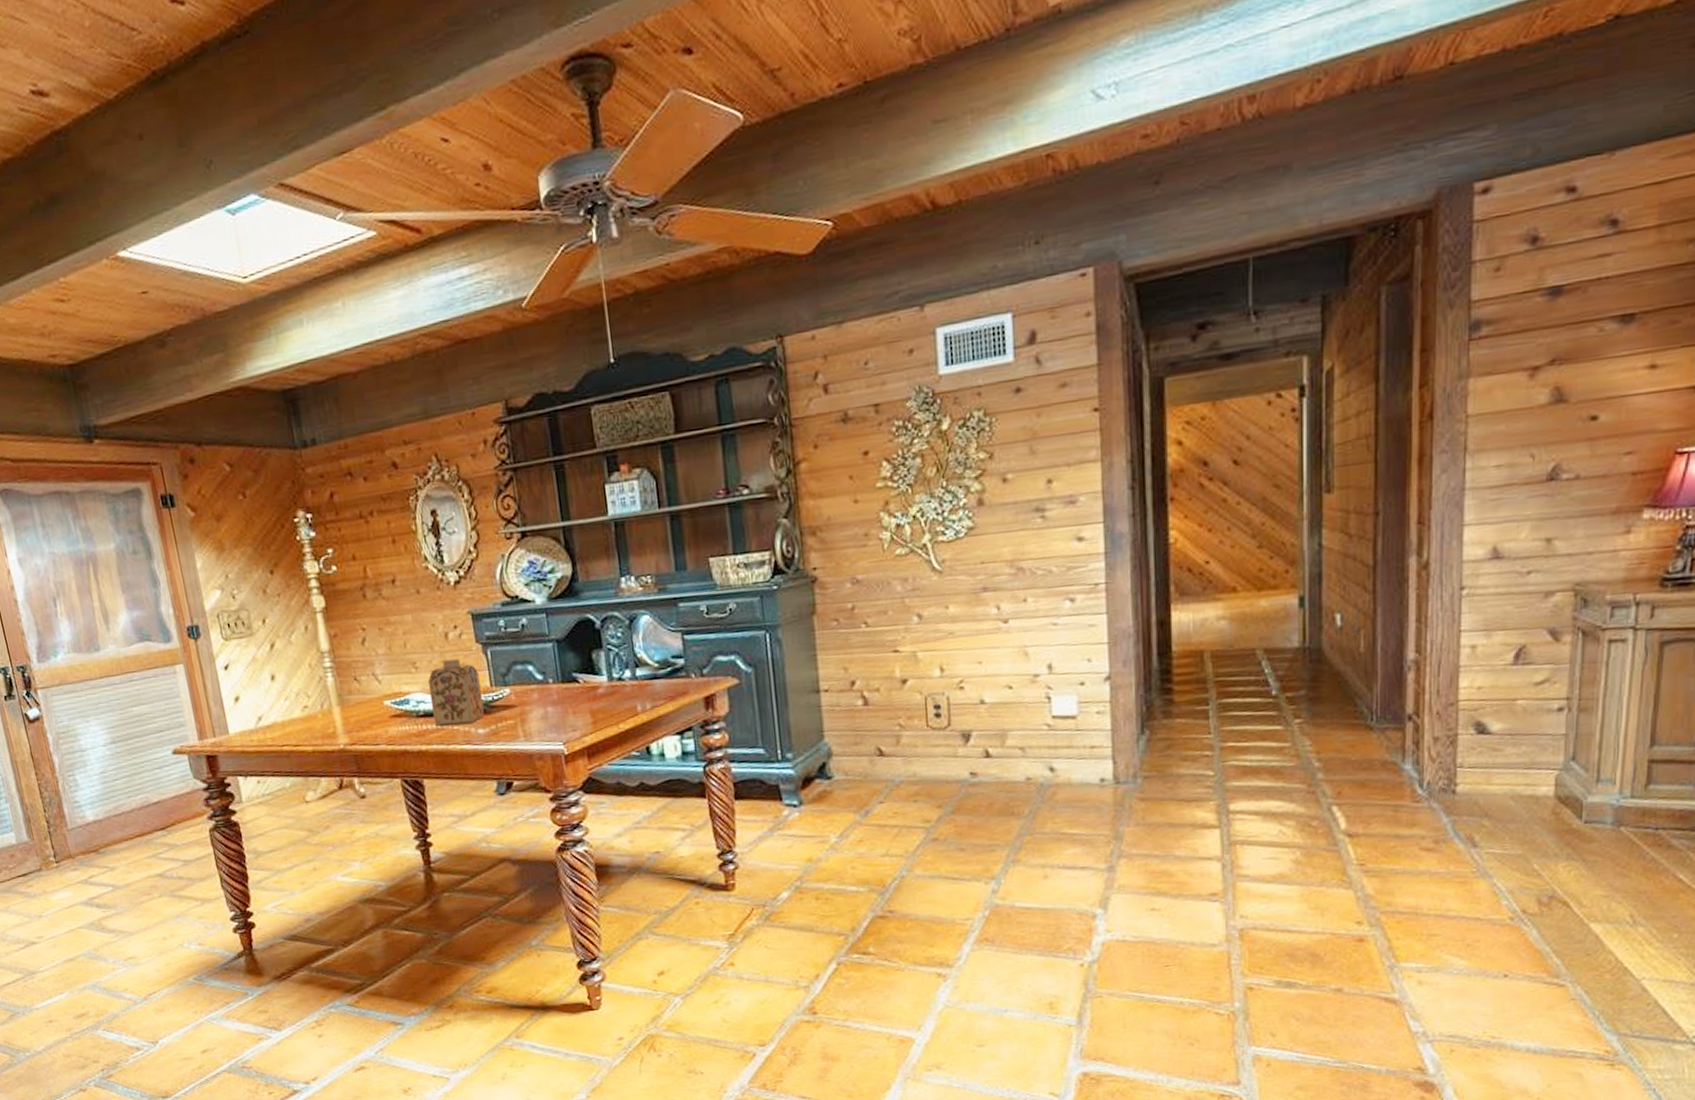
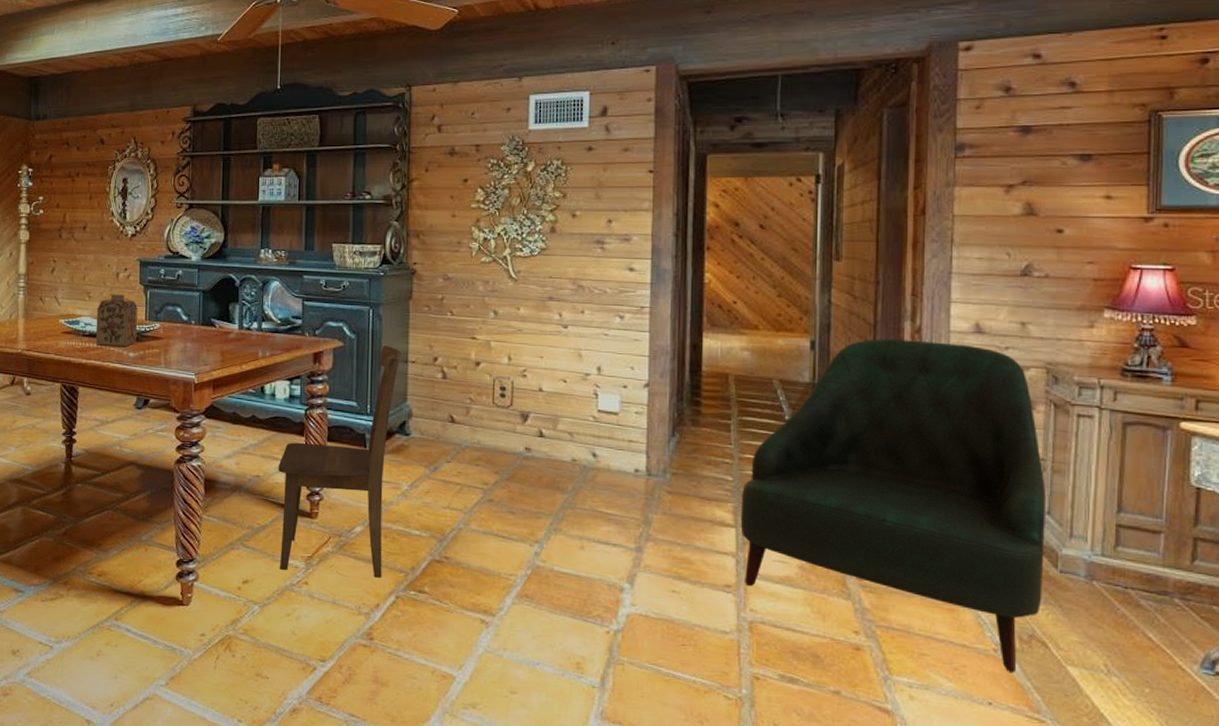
dining chair: none [680,675,819,954] -> present [278,345,401,578]
armchair: none [1224,574,1571,941] -> present [740,339,1046,674]

